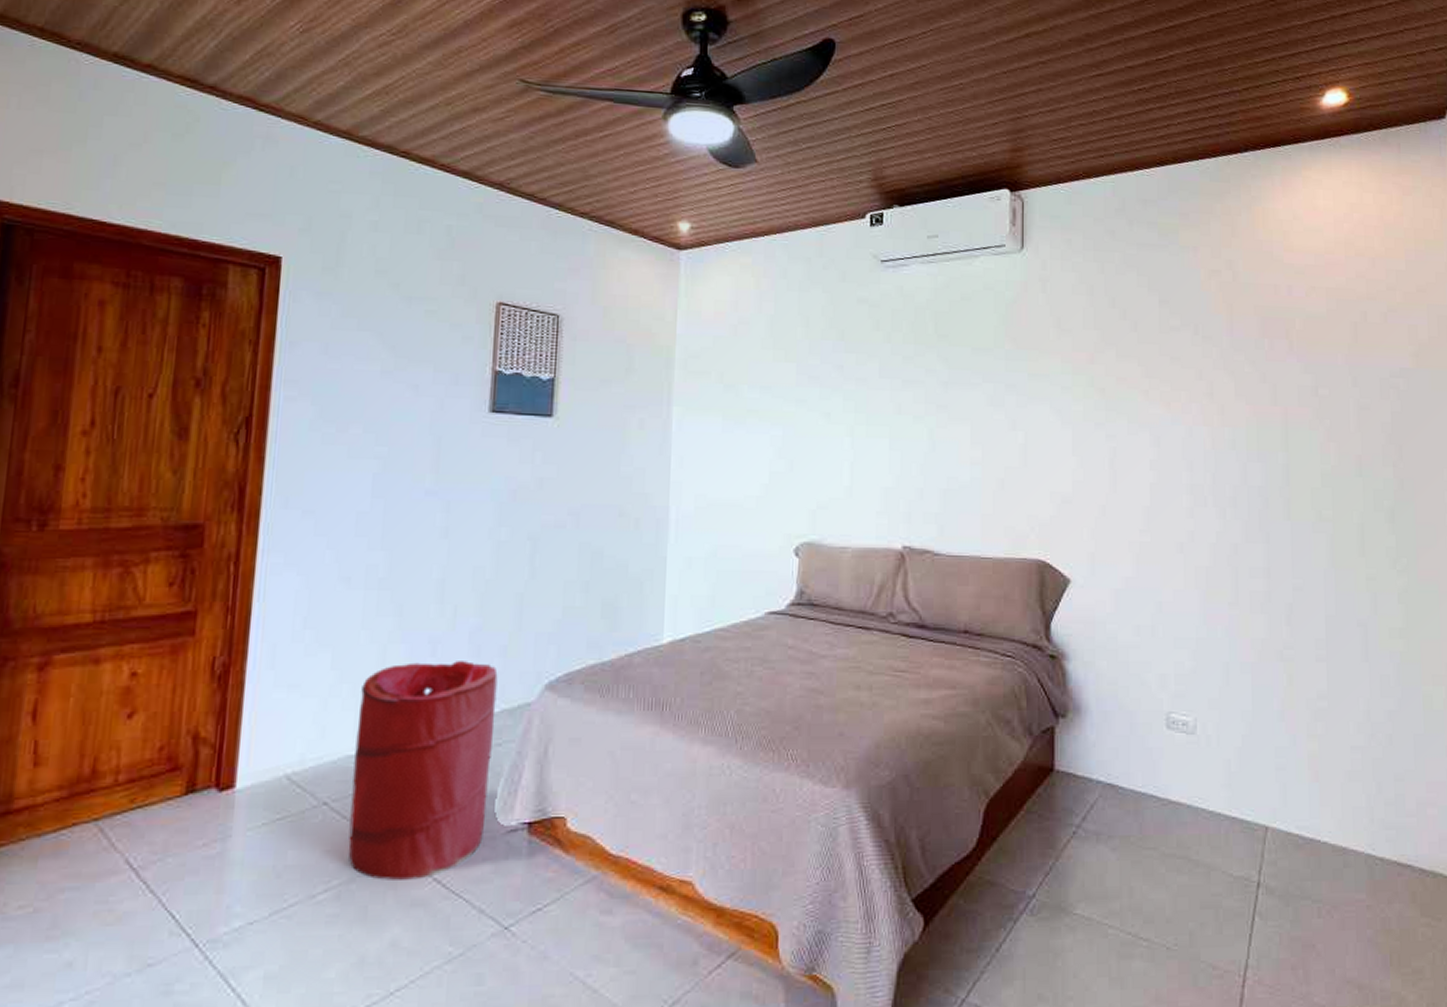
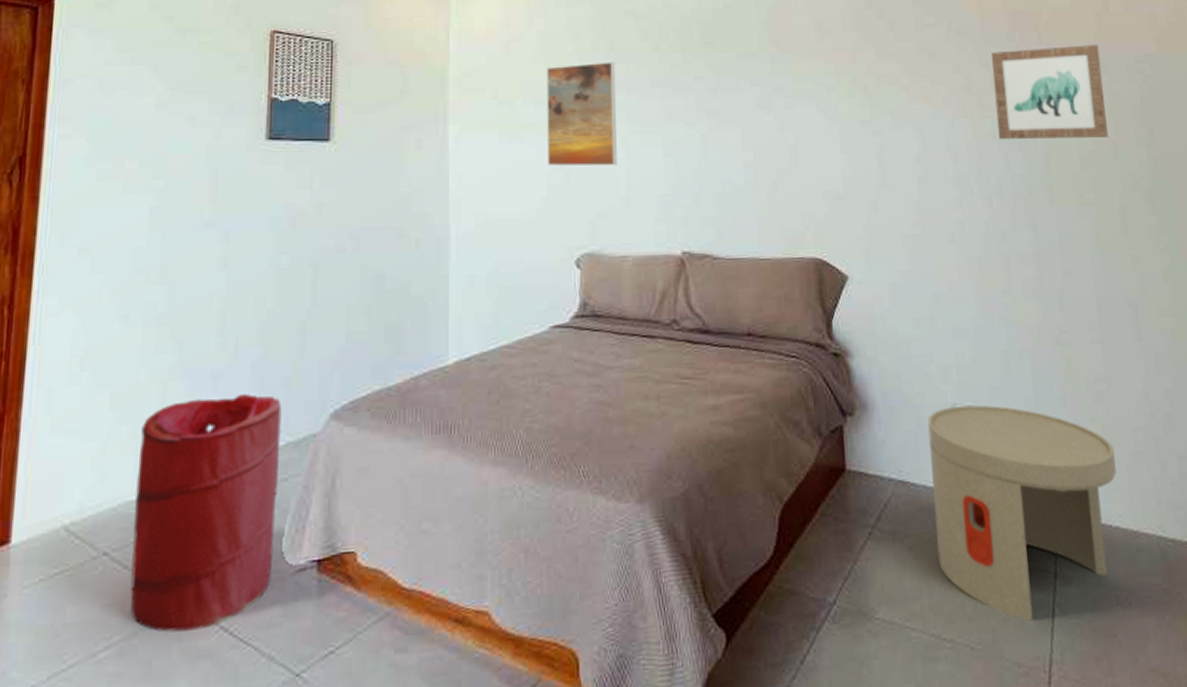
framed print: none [771,350,845,457] -> present [546,62,617,166]
side table: none [1140,715,1330,926] -> present [928,405,1117,621]
wall art: none [1237,356,1354,453] -> present [991,45,1108,139]

